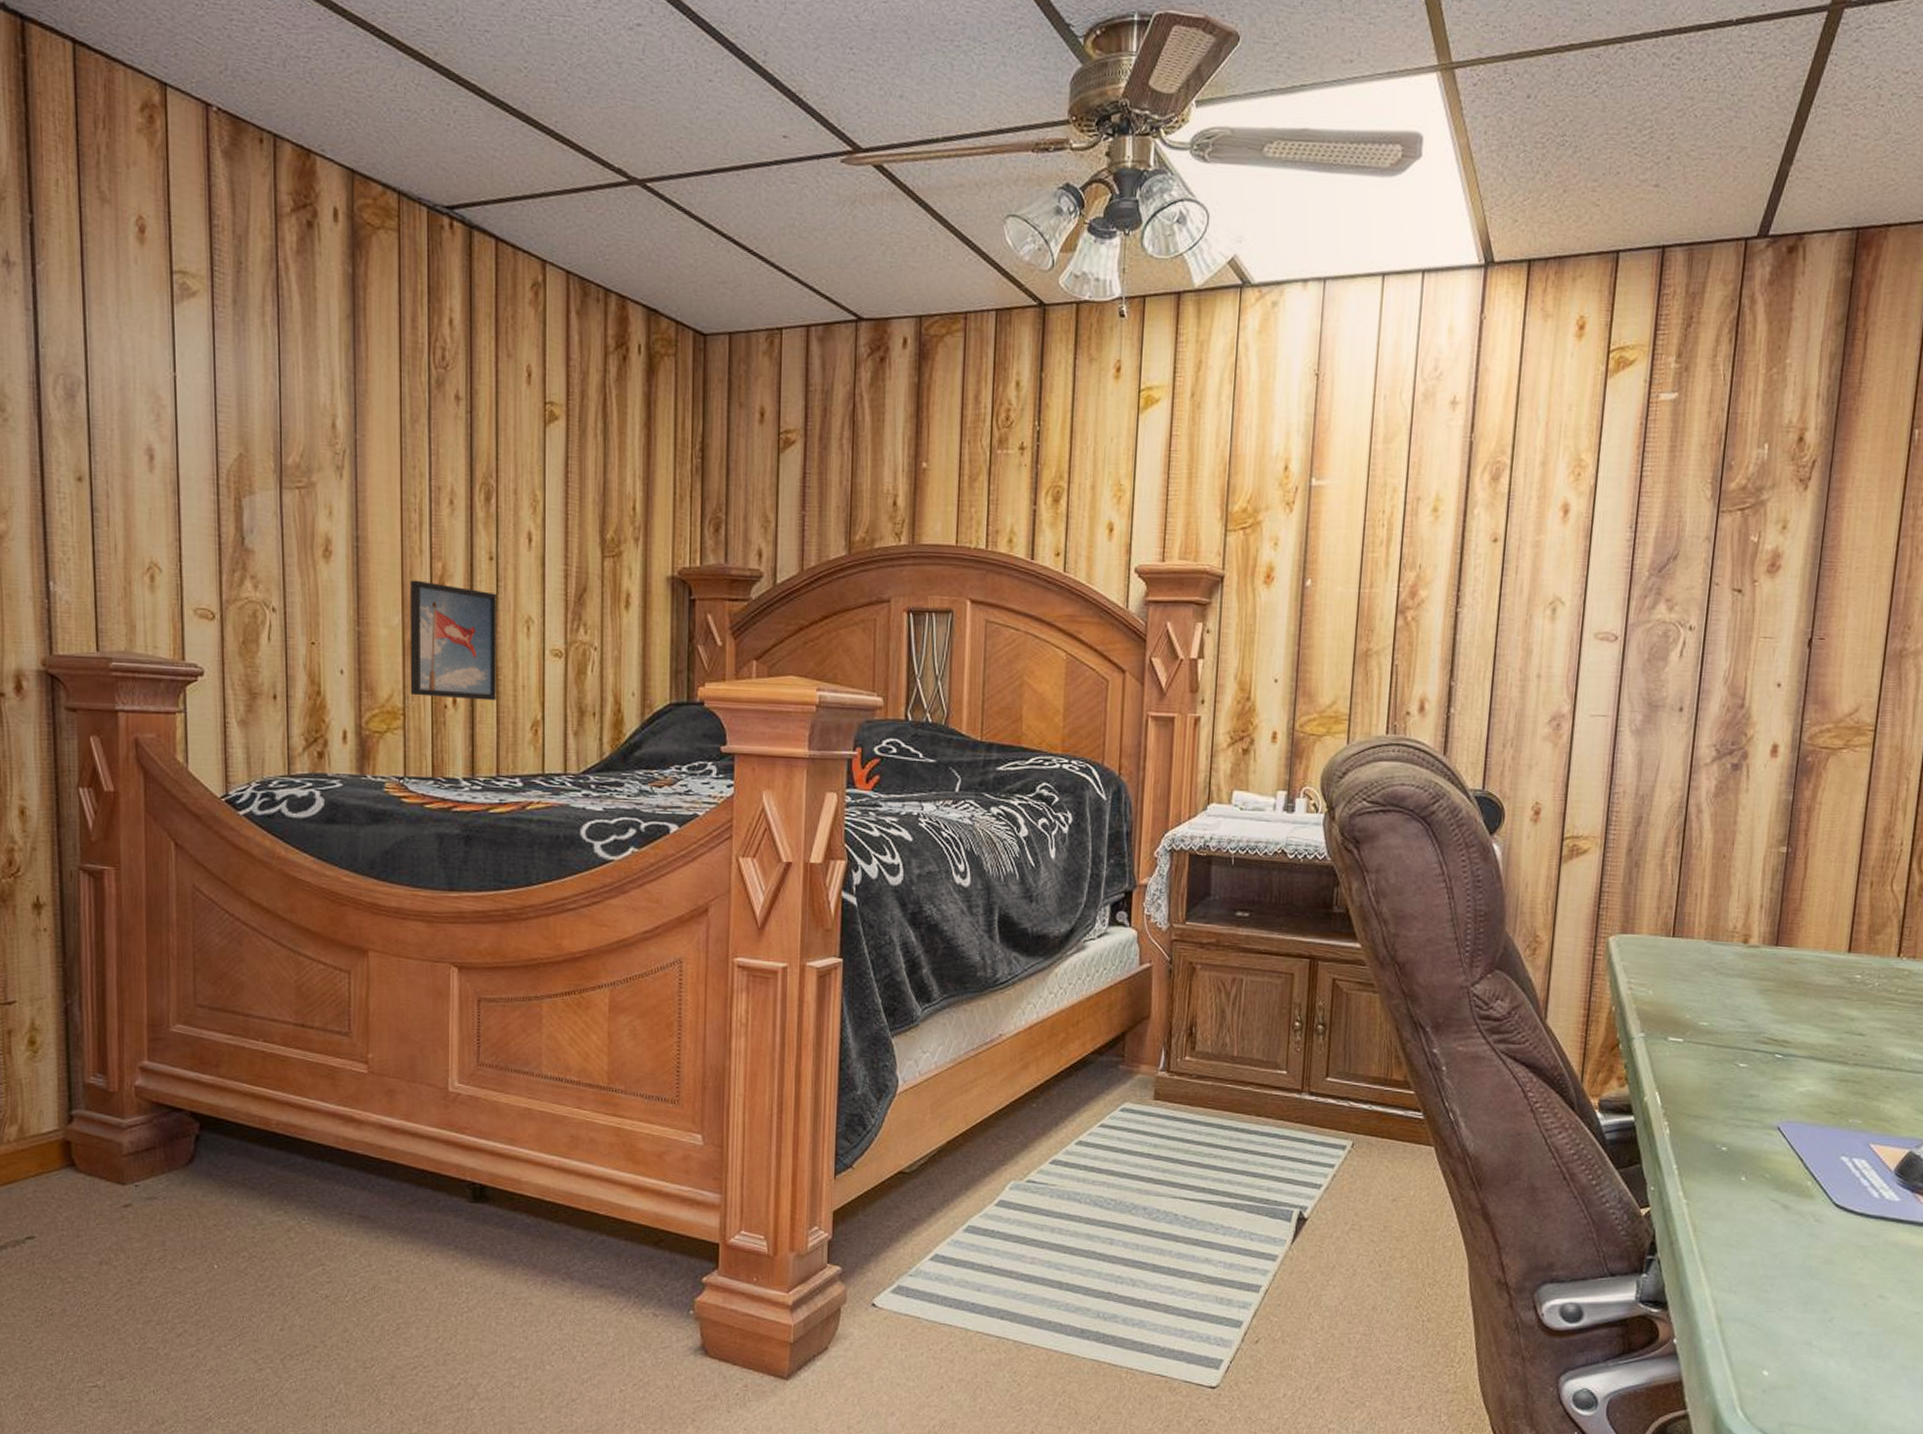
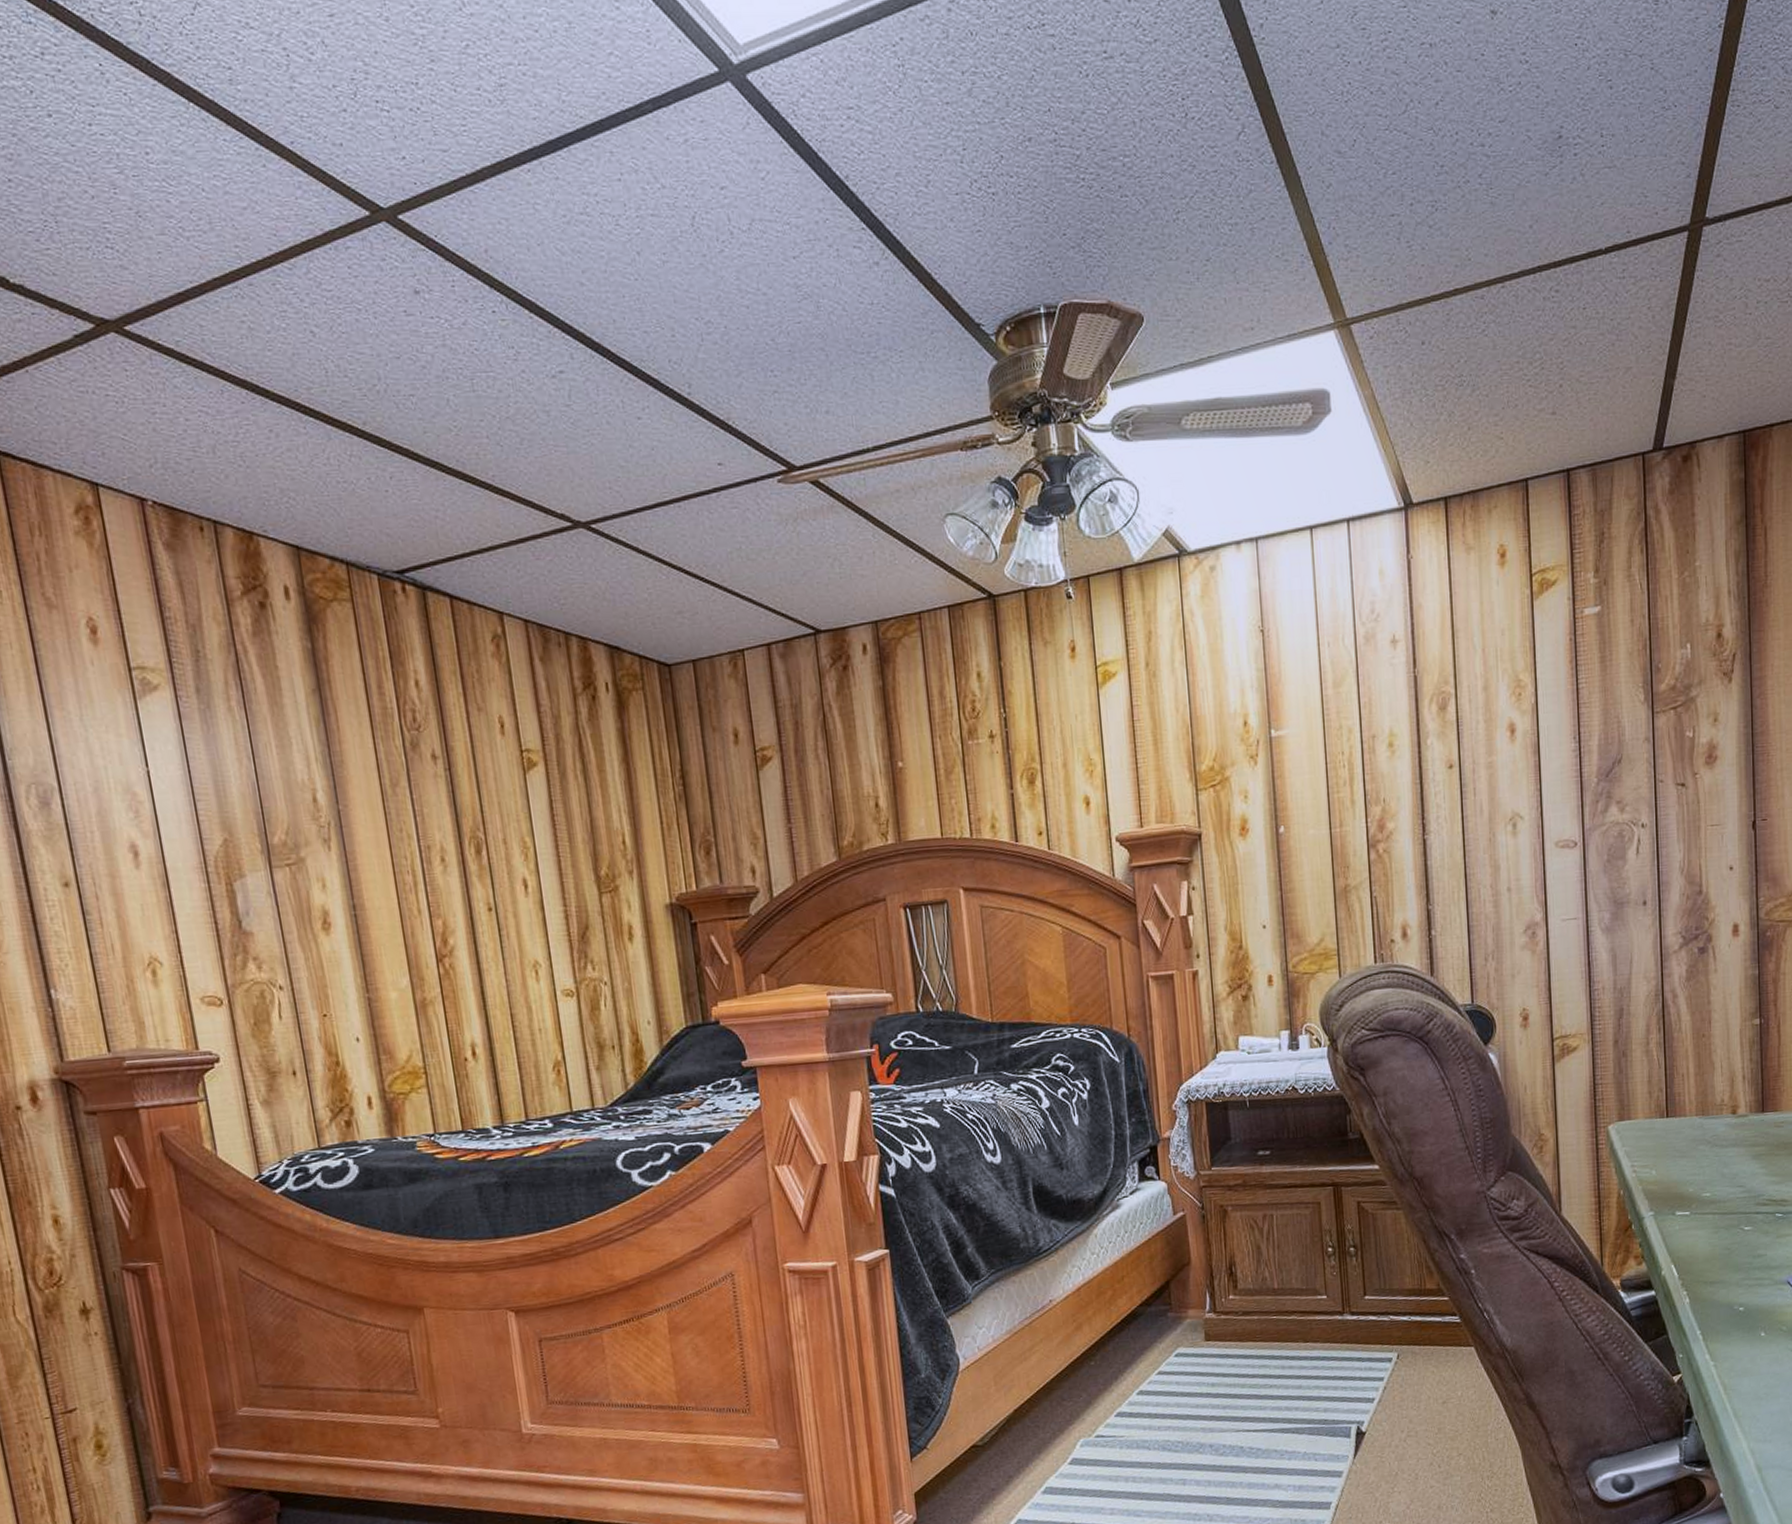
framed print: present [409,580,498,701] -> none [412,939,515,1054]

